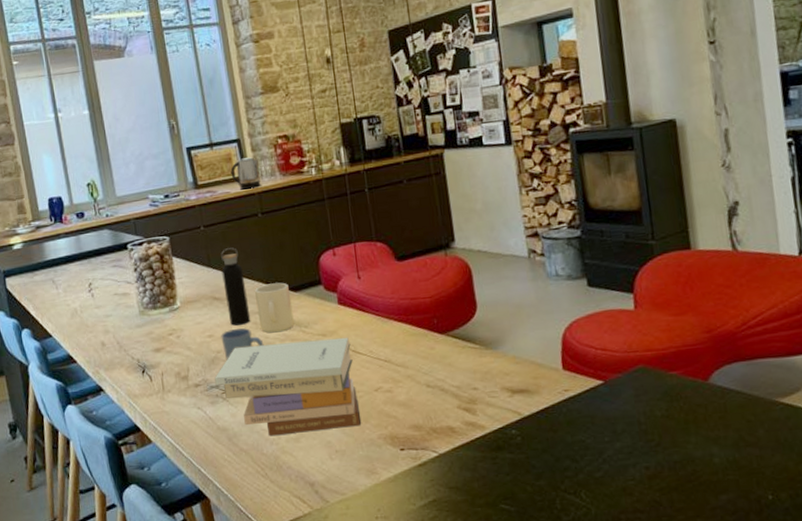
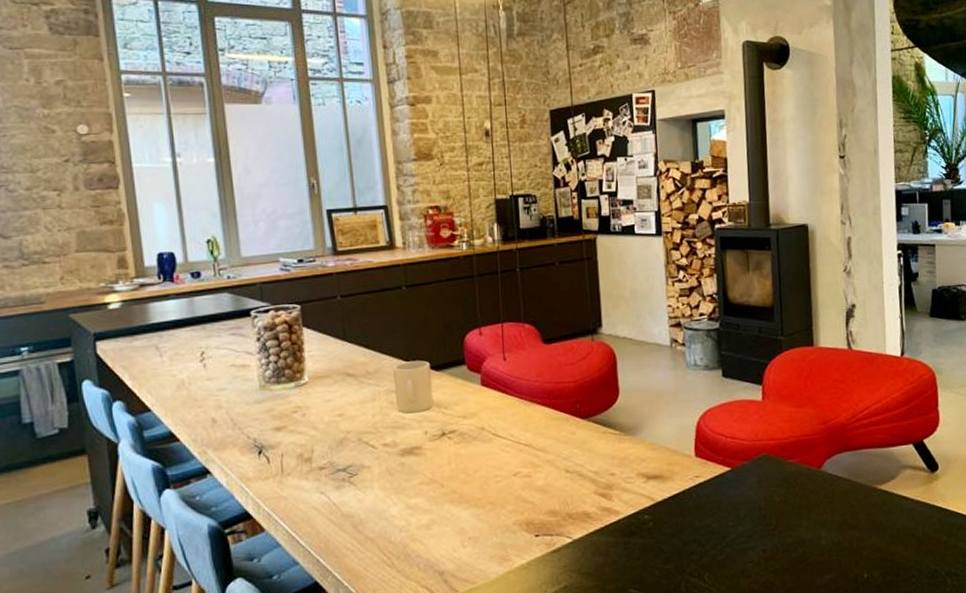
books: present [215,337,362,437] -> none [342,419,498,523]
water bottle: present [221,247,251,326] -> none [358,321,387,405]
mug: present [221,328,264,361] -> none [352,407,399,442]
kettle: present [230,157,261,190] -> none [375,226,407,260]

